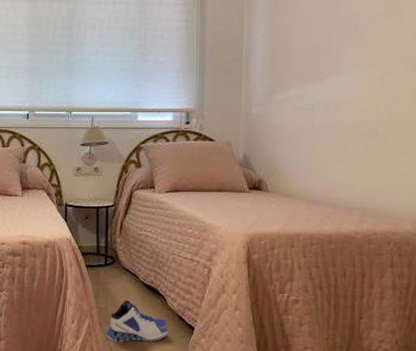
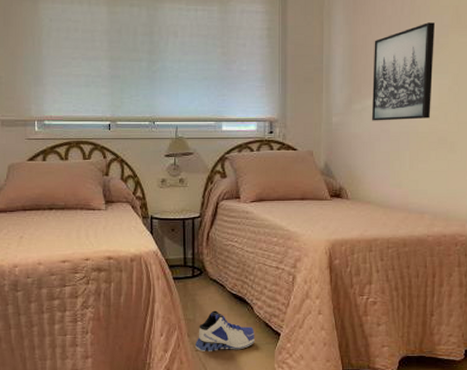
wall art: none [294,10,364,112] -> present [371,22,435,121]

